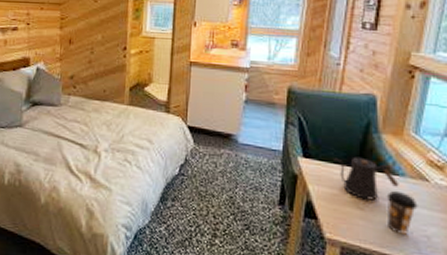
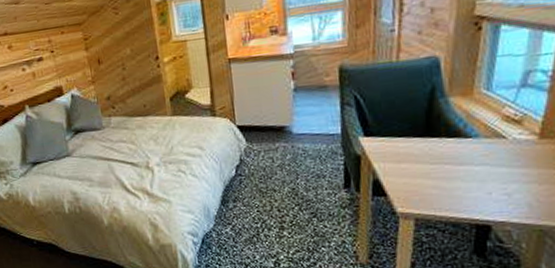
kettle: present [334,156,399,201] -> none [398,125,473,169]
coffee cup: present [386,190,418,235] -> none [459,153,496,197]

